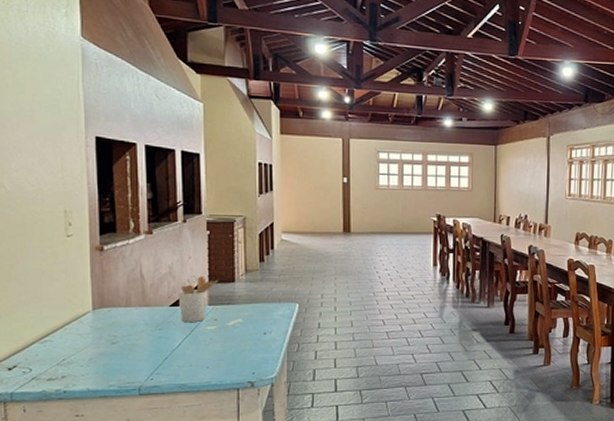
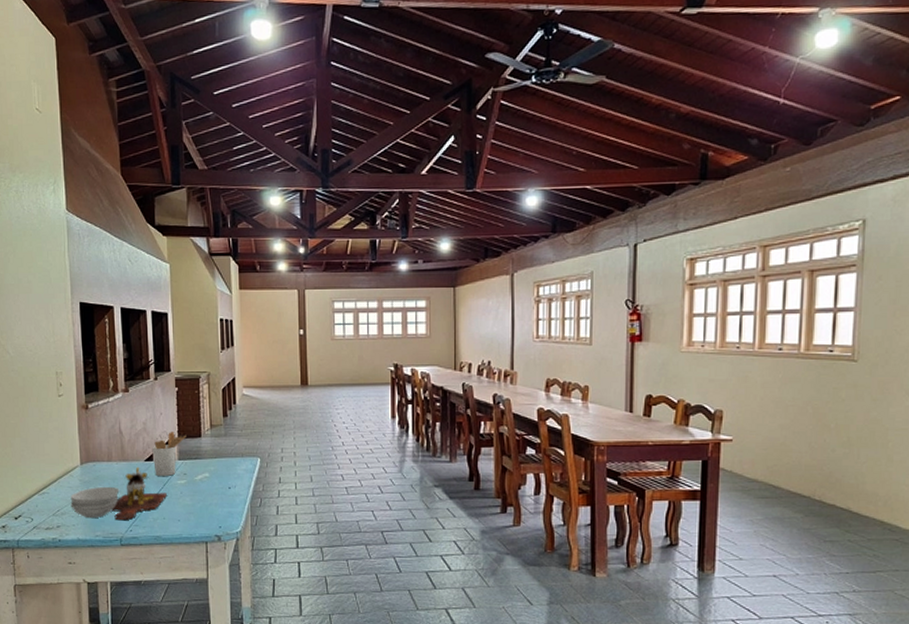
cutting board: none [79,312,194,368] -> present [70,466,167,520]

